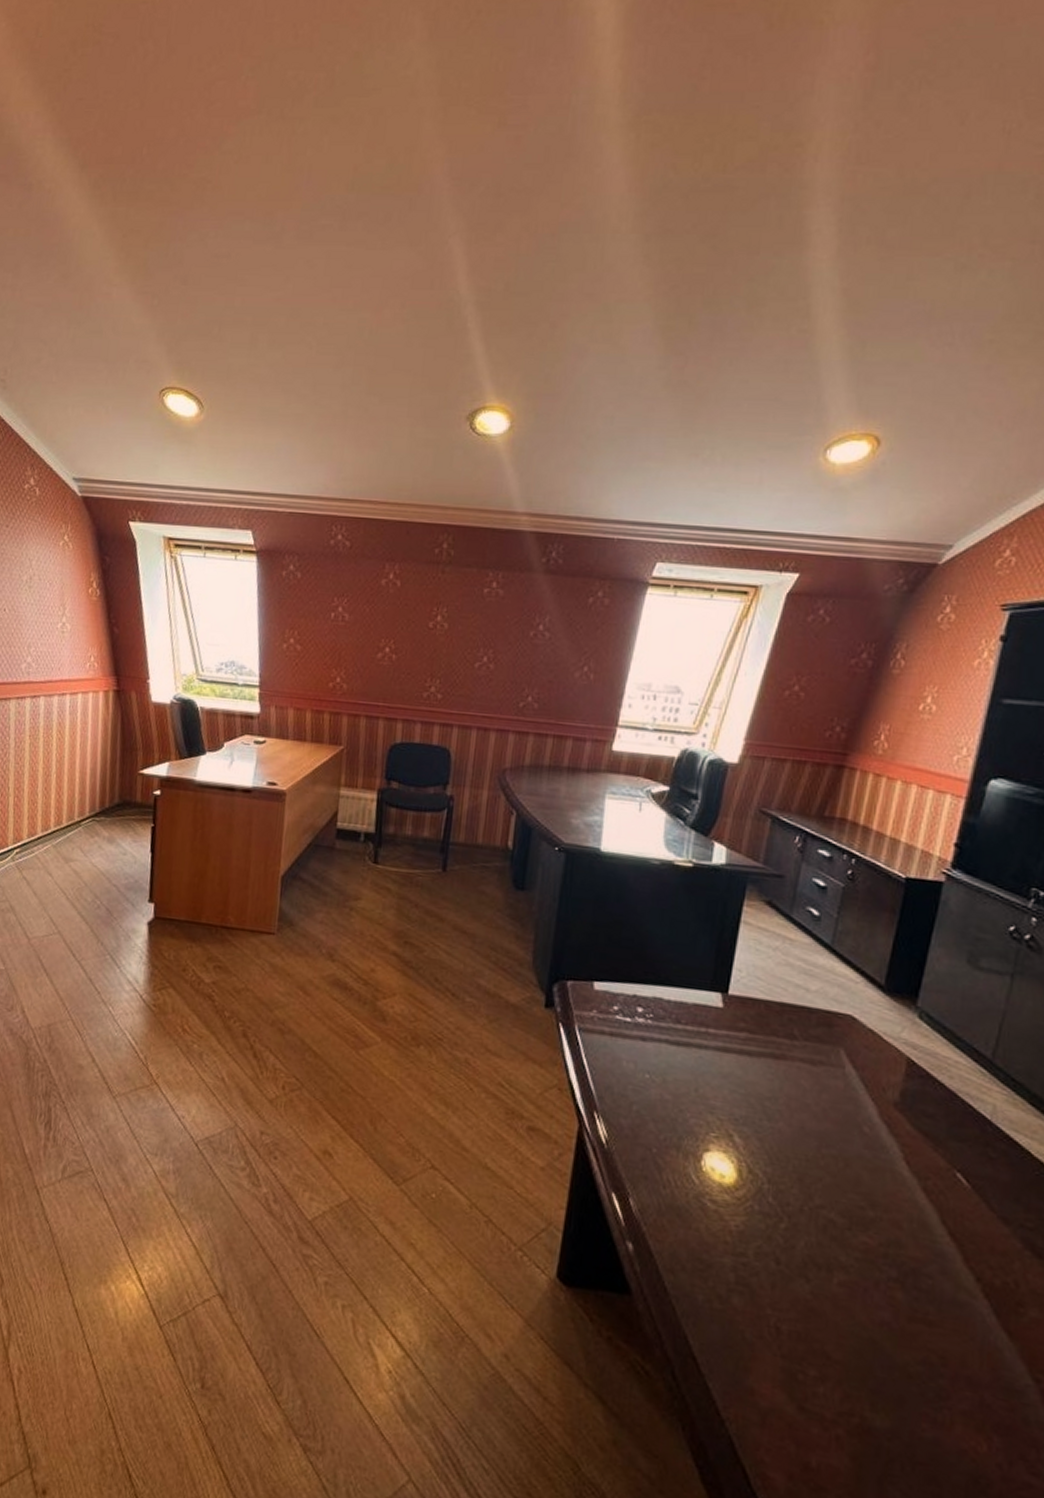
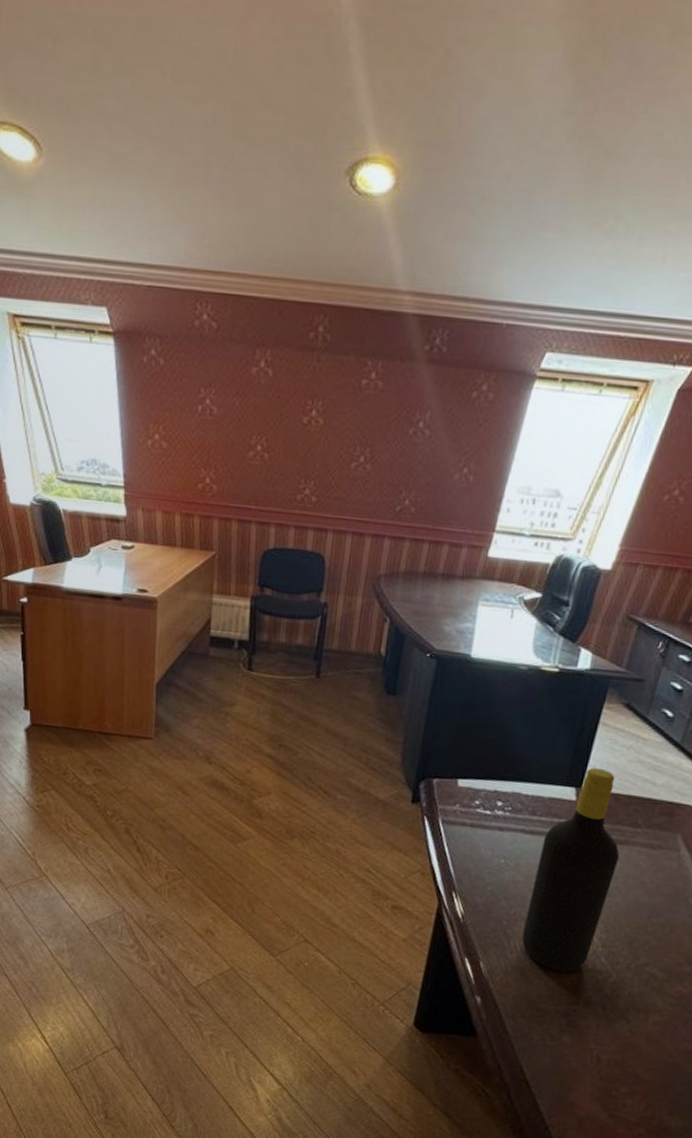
bottle: none [674,970,778,1215] -> present [521,767,620,973]

